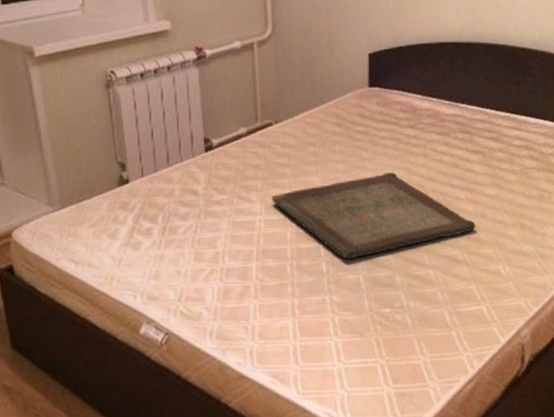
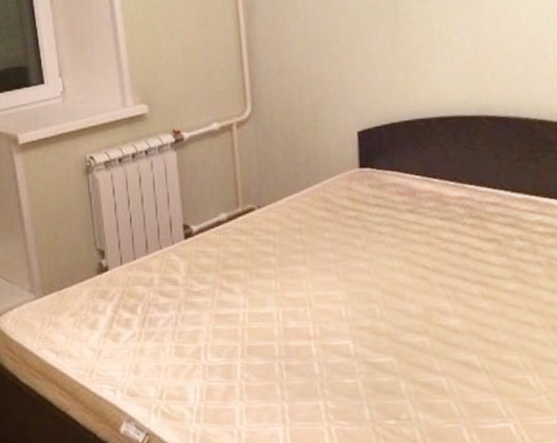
serving tray: present [271,172,476,260] -> none [256,263,495,361]

